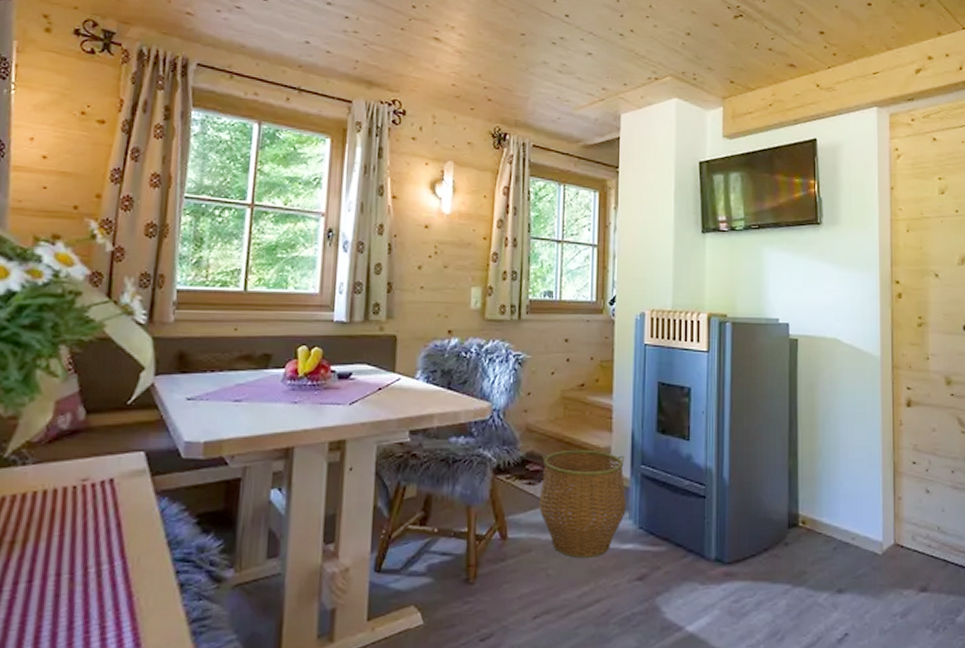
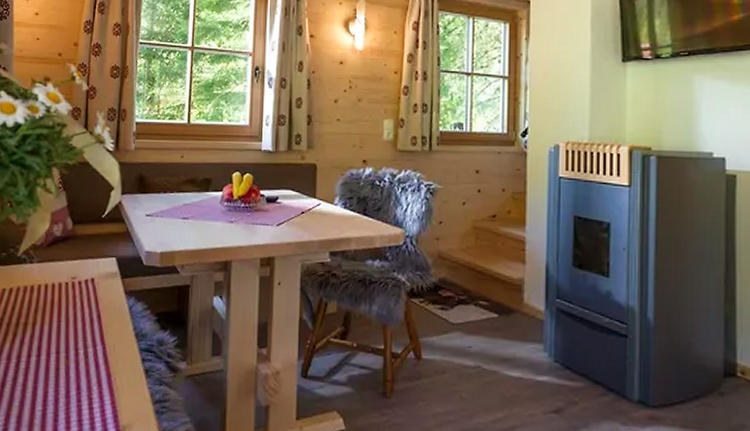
basket: present [539,449,626,558] -> none [452,278,540,386]

